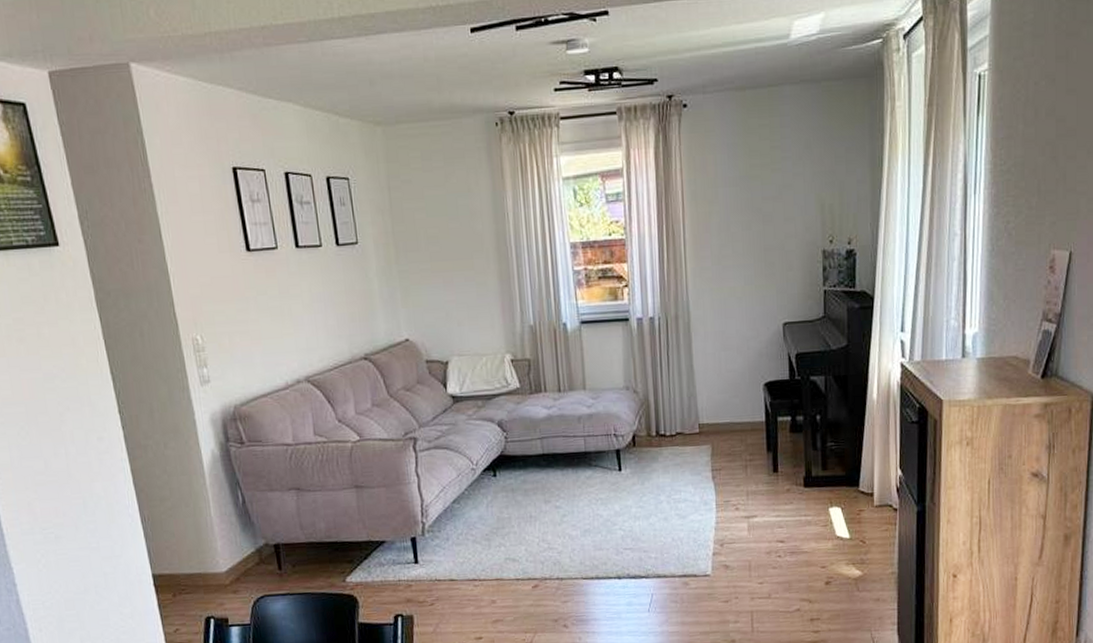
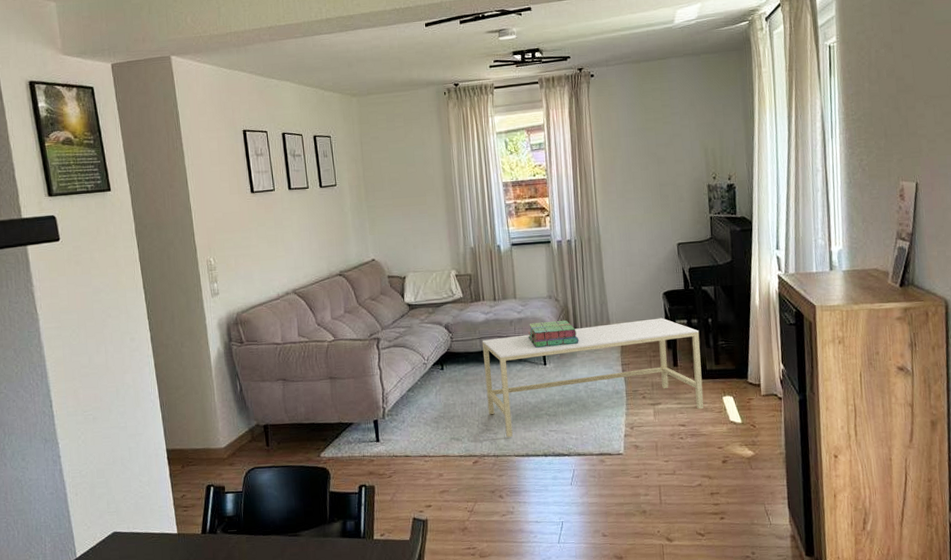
coffee table: none [543,414,807,558] -> present [482,318,704,438]
stack of books: none [599,416,662,450] -> present [527,320,579,348]

